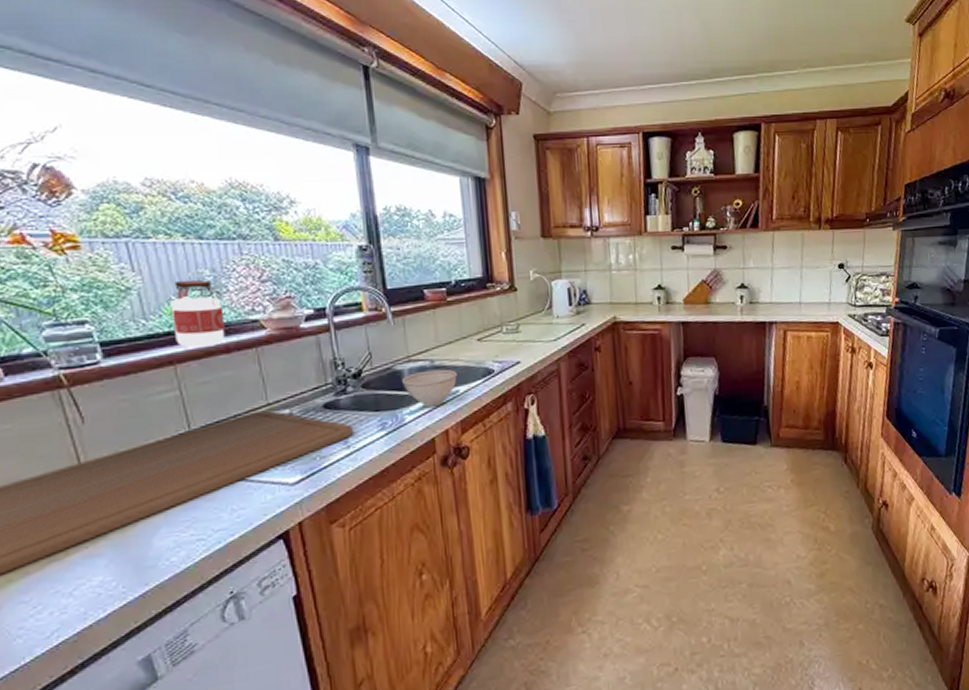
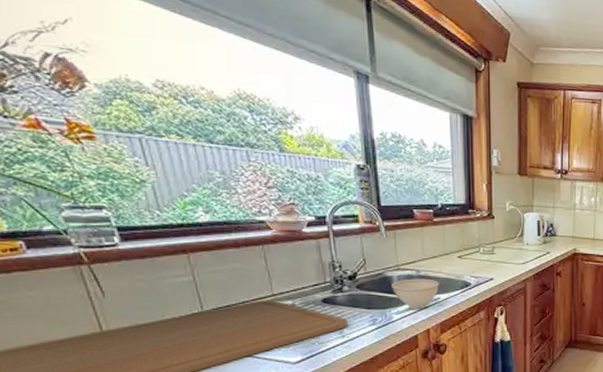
jar: present [170,279,225,348] -> none [182,178,234,240]

